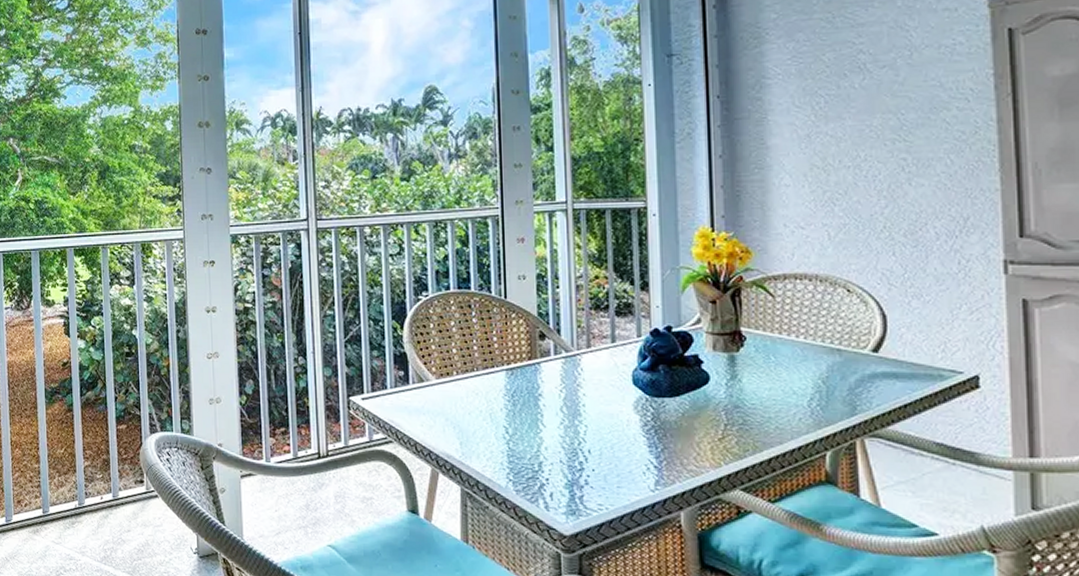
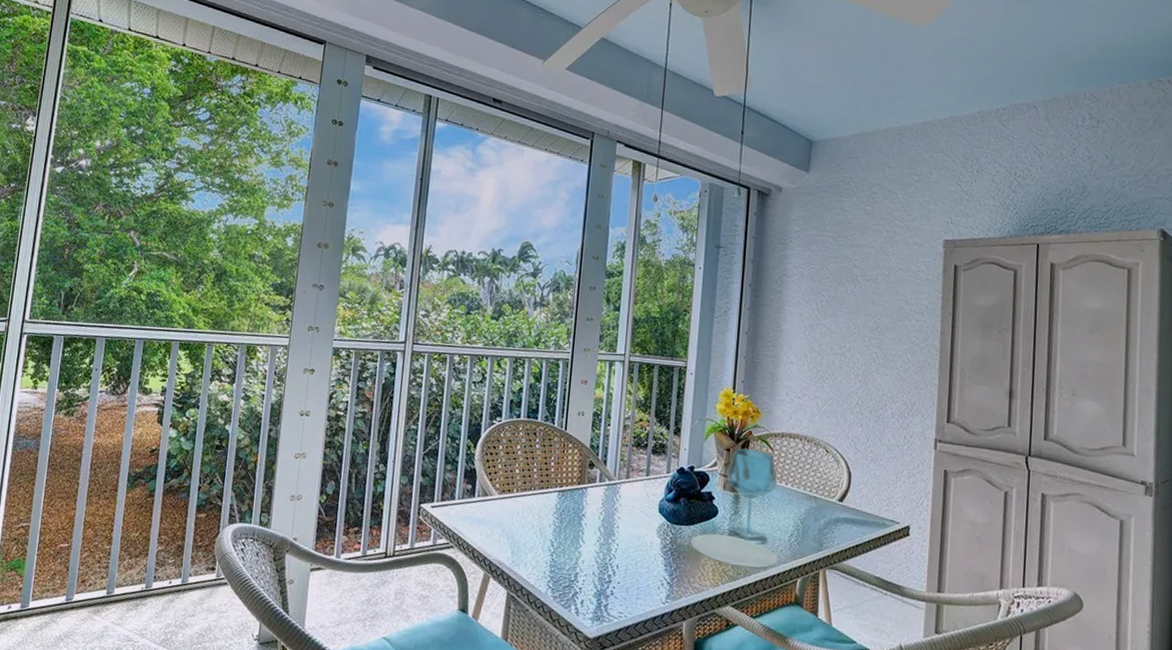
plate: none [678,404,796,444] -> present [690,533,778,570]
wine glass: none [716,298,784,413] -> present [727,448,777,544]

